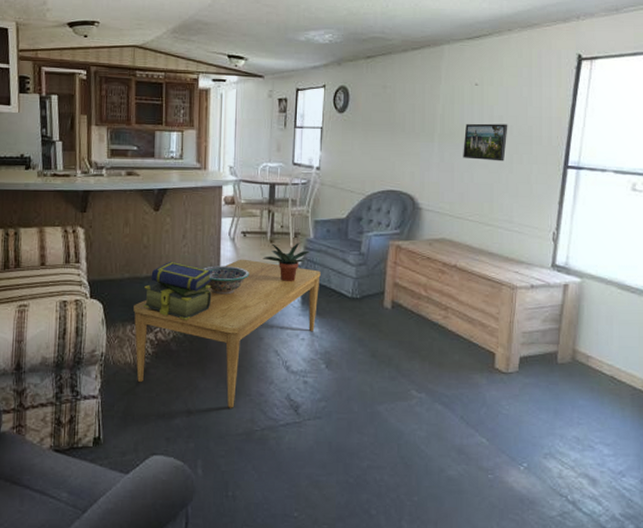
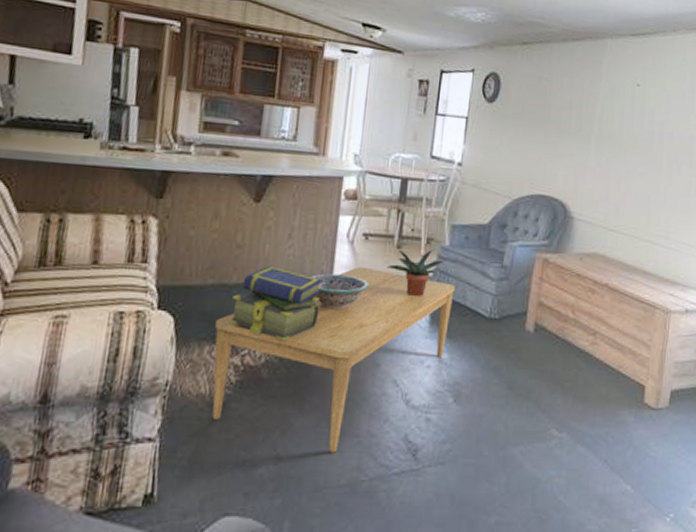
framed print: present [463,123,508,161] -> none [621,127,669,171]

